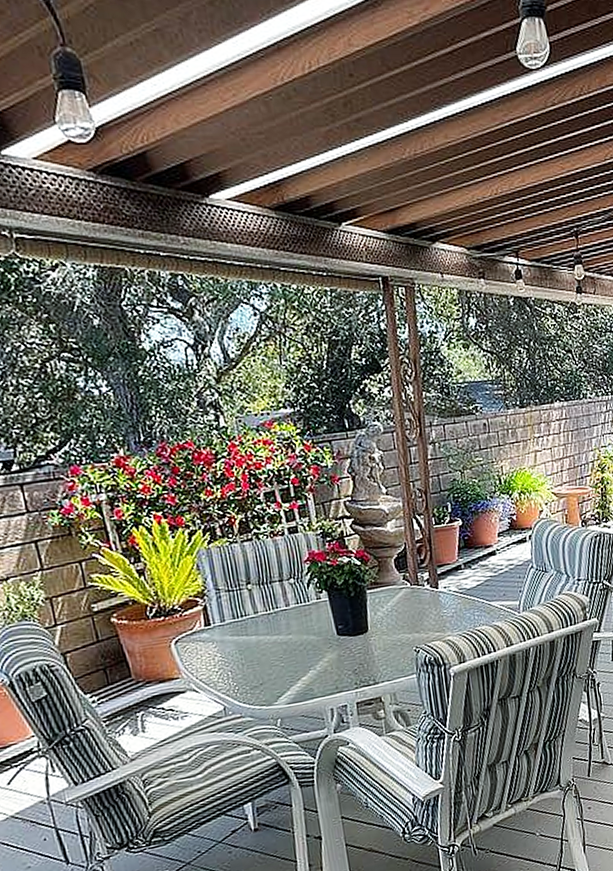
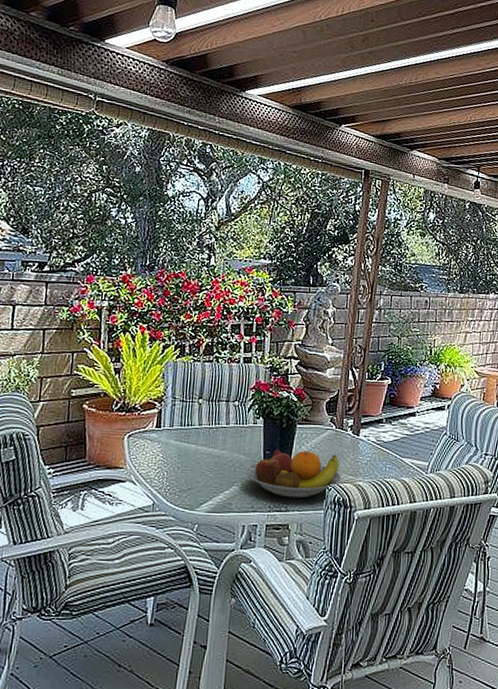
fruit bowl: none [320,614,428,670] -> present [245,449,341,499]

